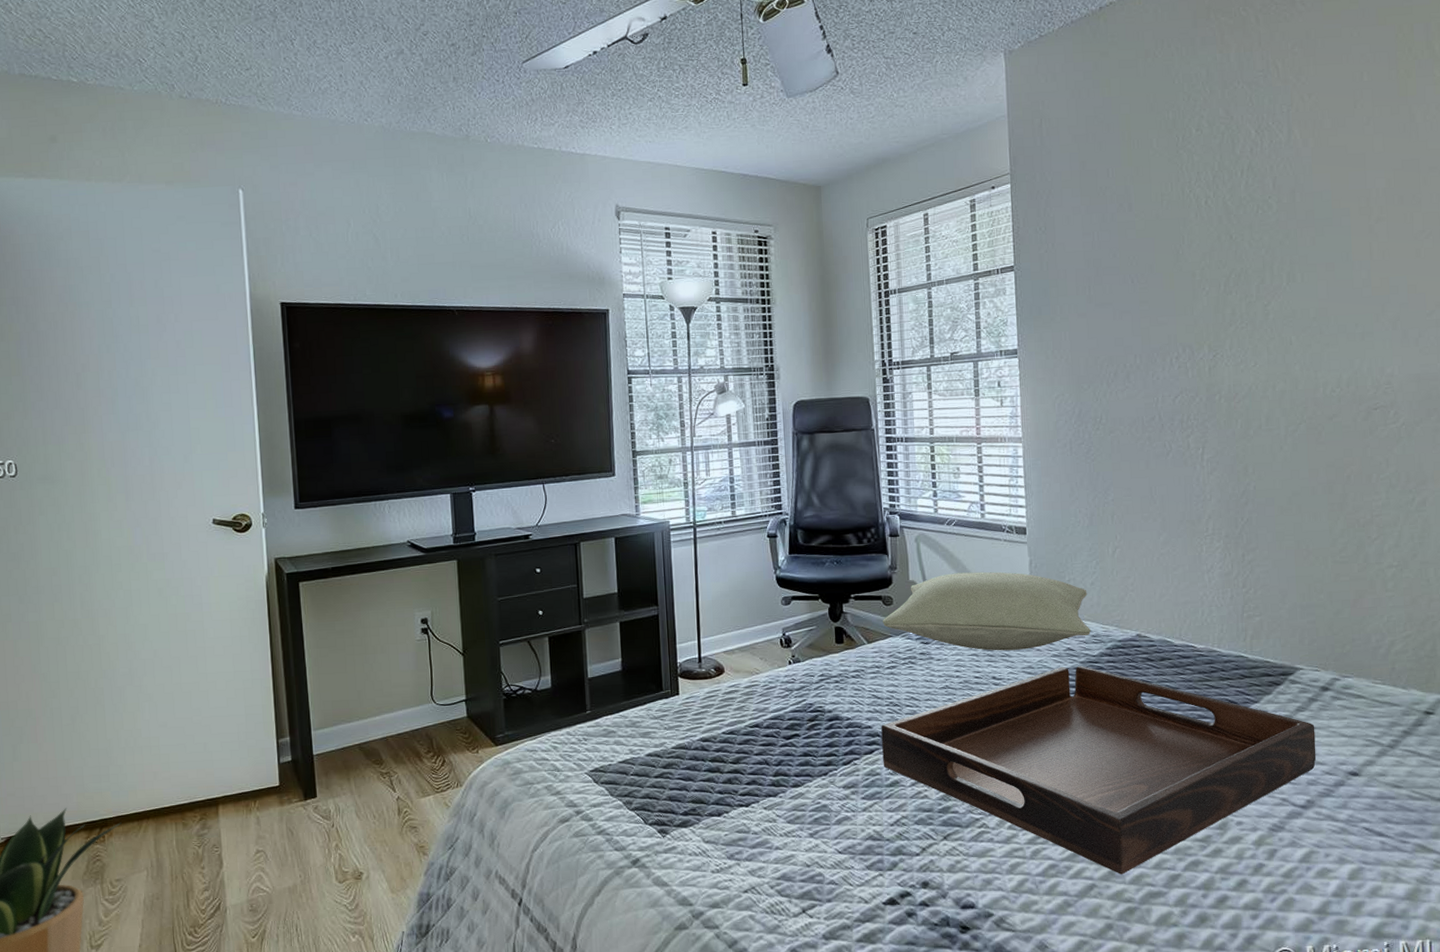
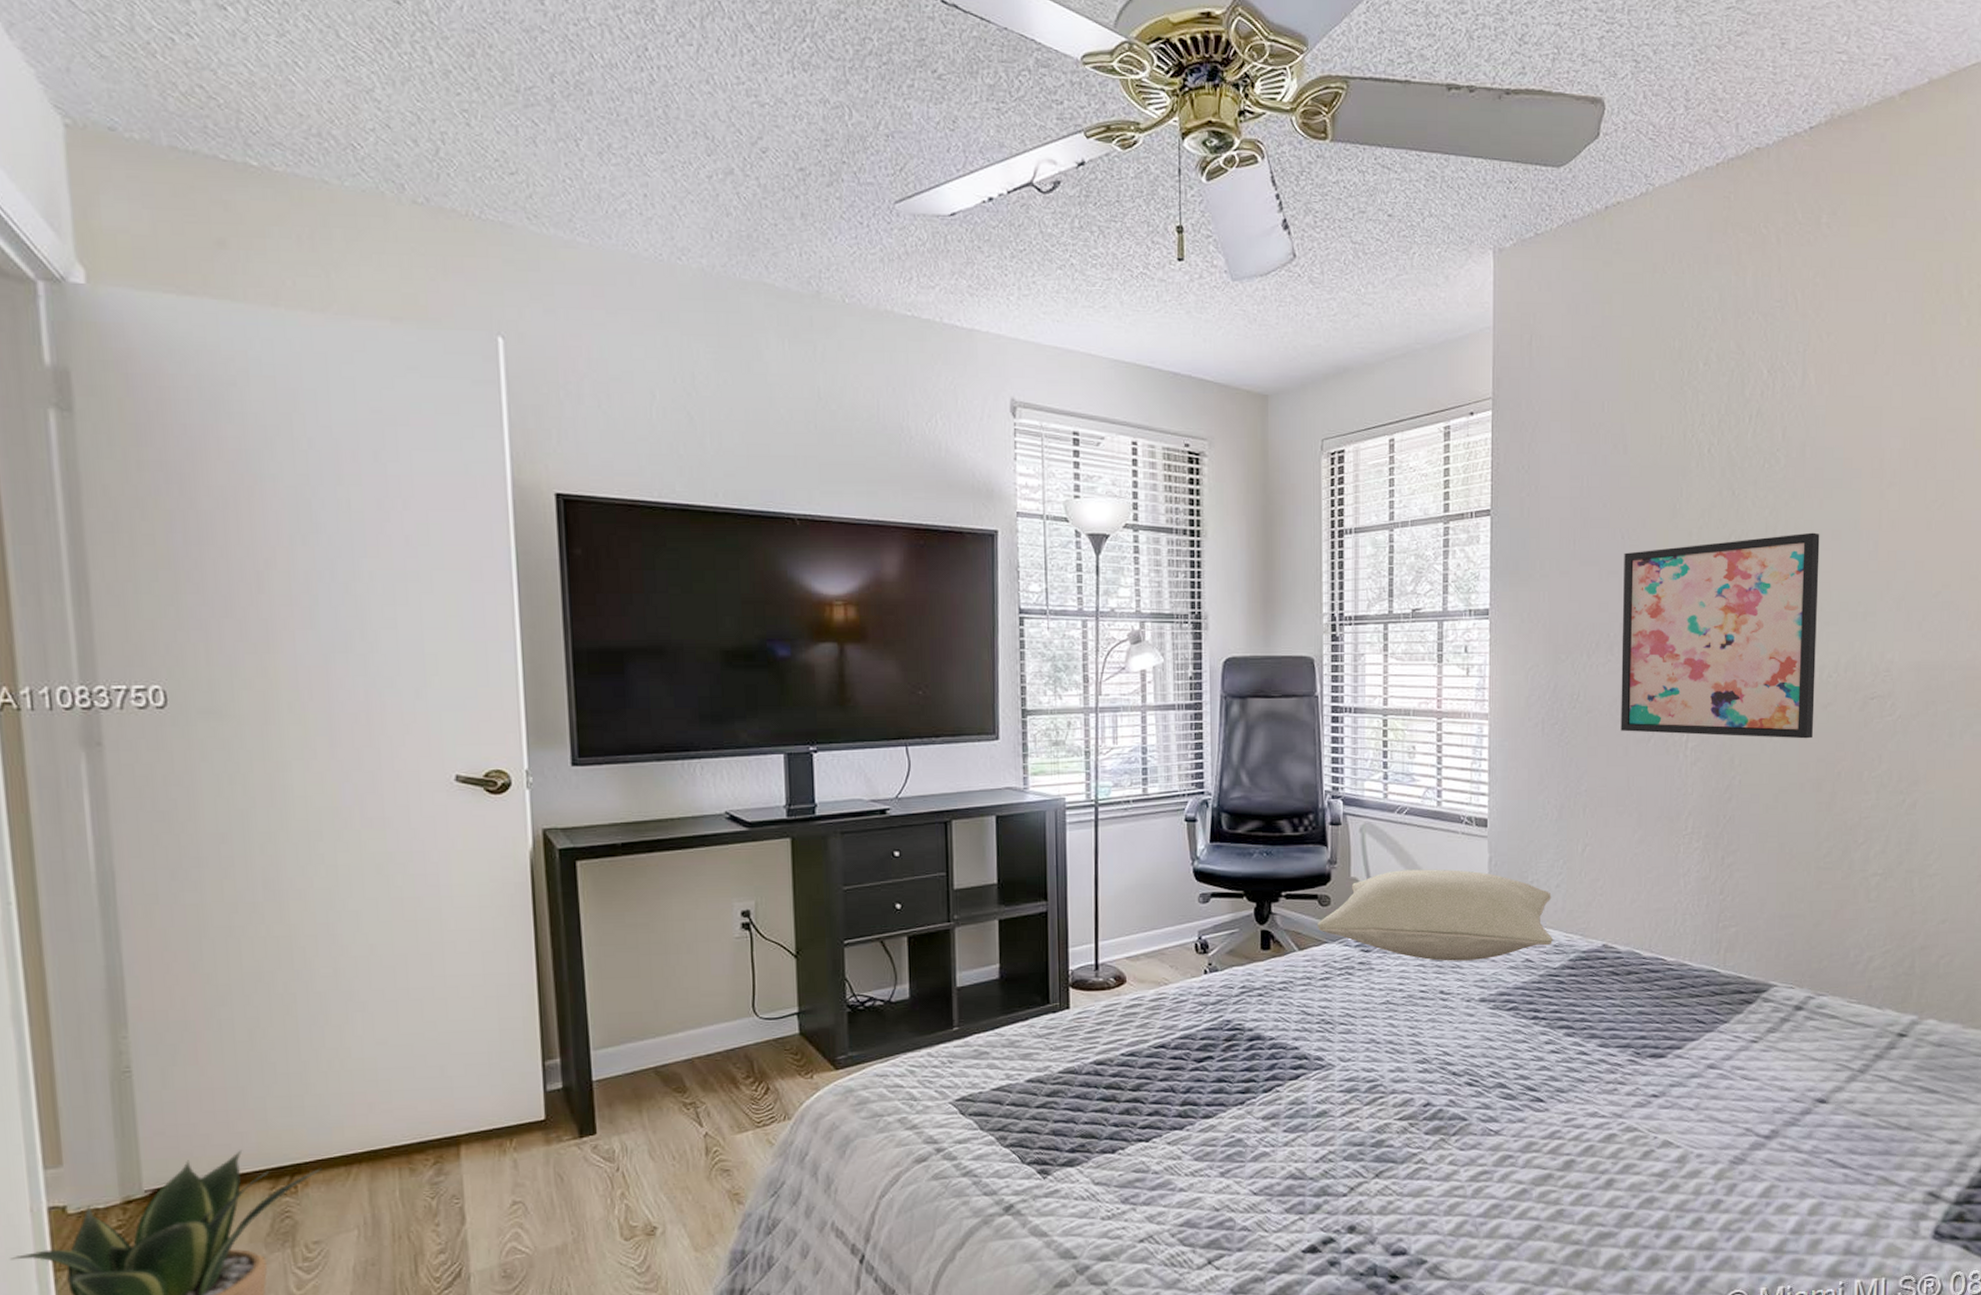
serving tray: present [881,666,1317,874] -> none [1310,980,1785,1214]
wall art: none [1135,266,1321,448] -> present [1621,532,1820,739]

